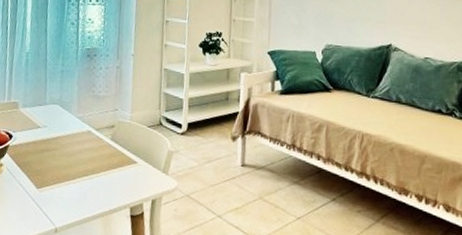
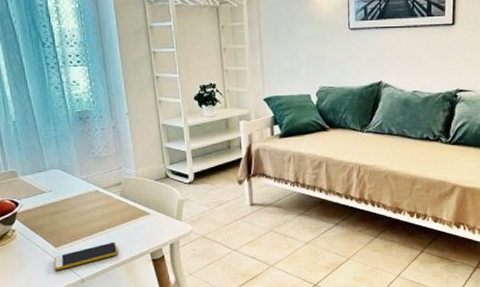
smartphone: none [30,189,98,216] -> present [53,242,118,271]

